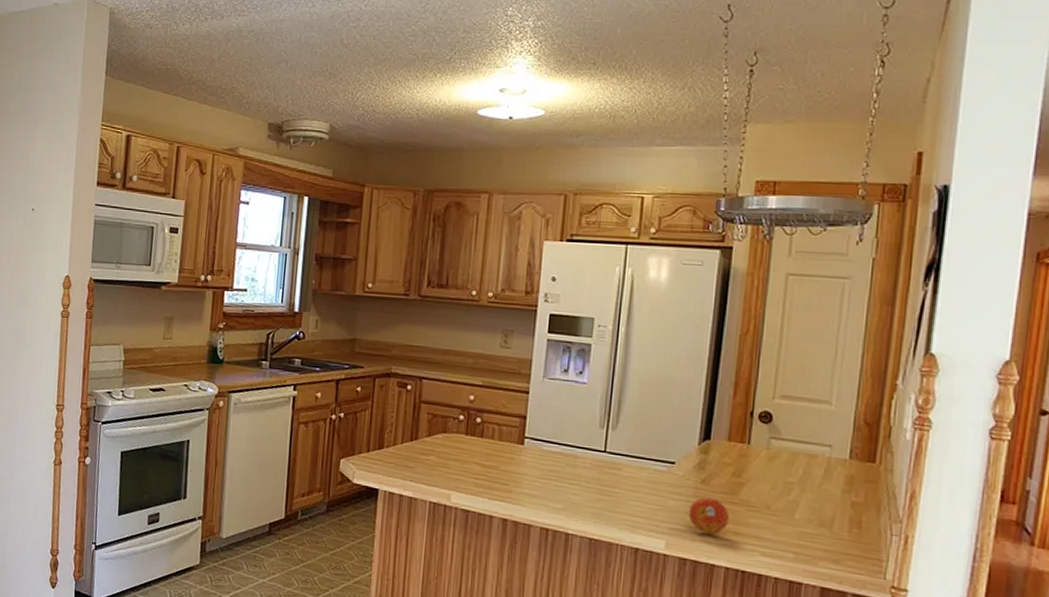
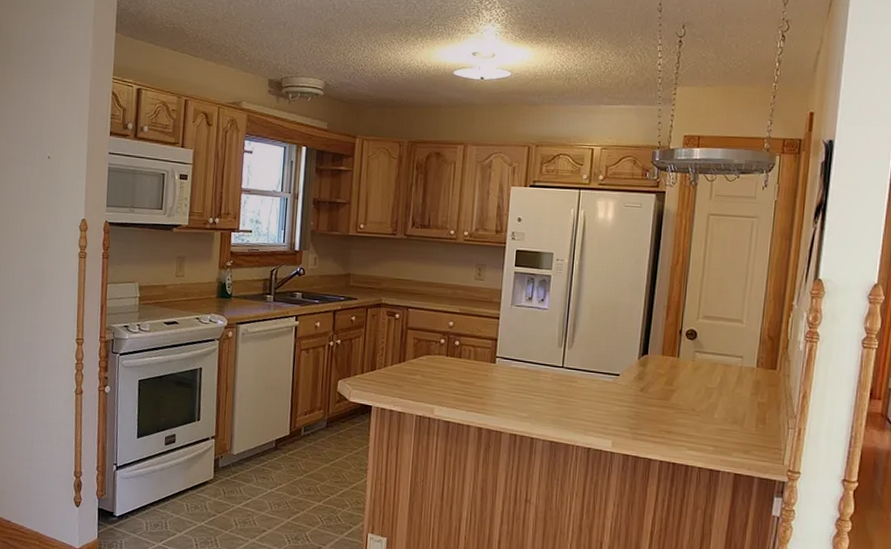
fruit: present [688,497,730,535] -> none [630,403,664,434]

